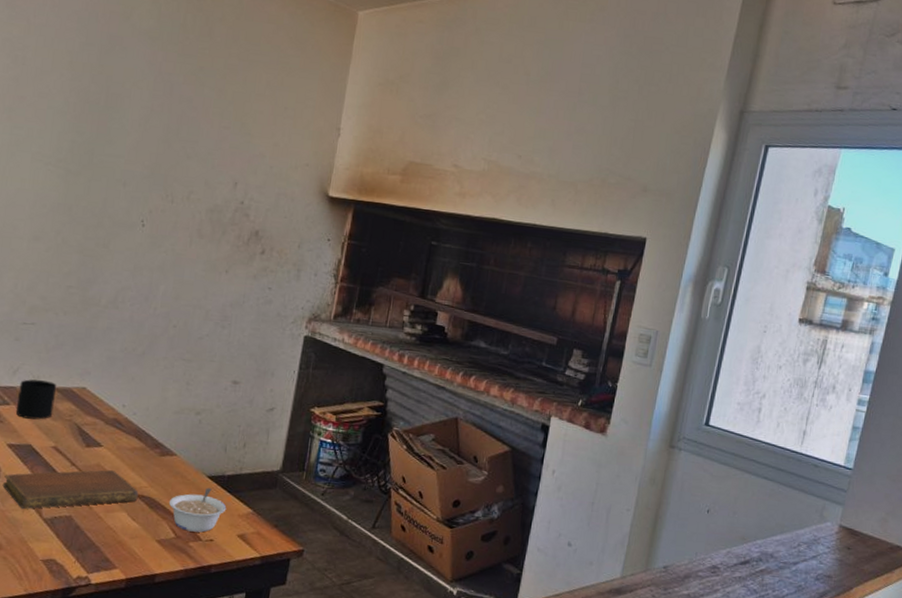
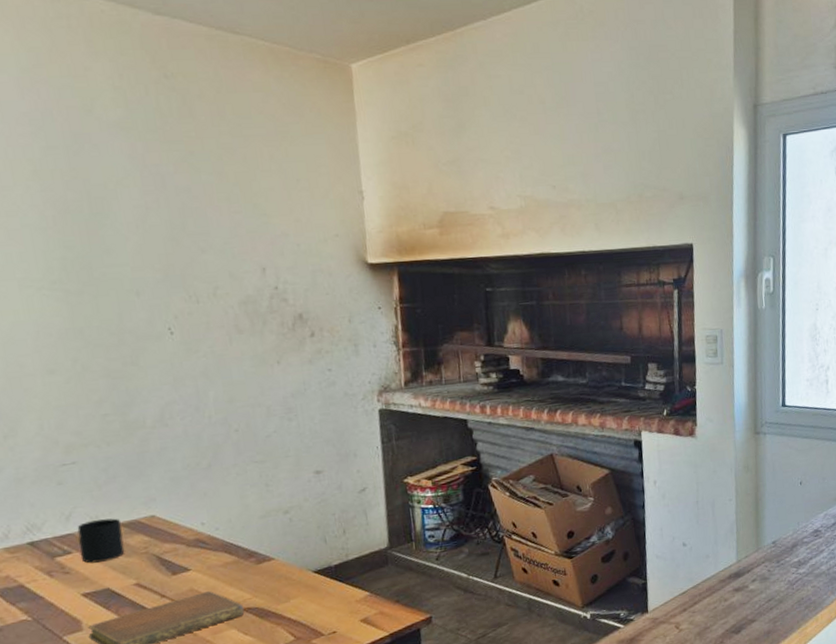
legume: present [168,488,227,533] -> none [278,582,342,630]

